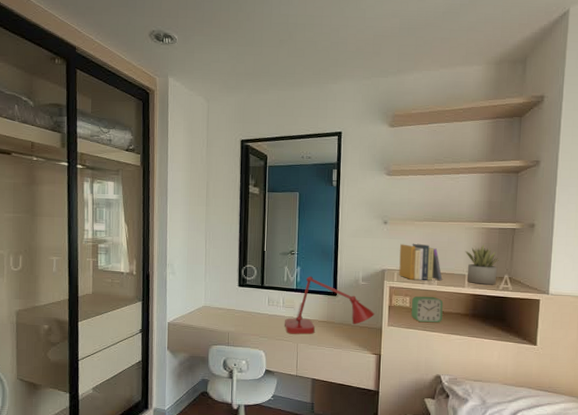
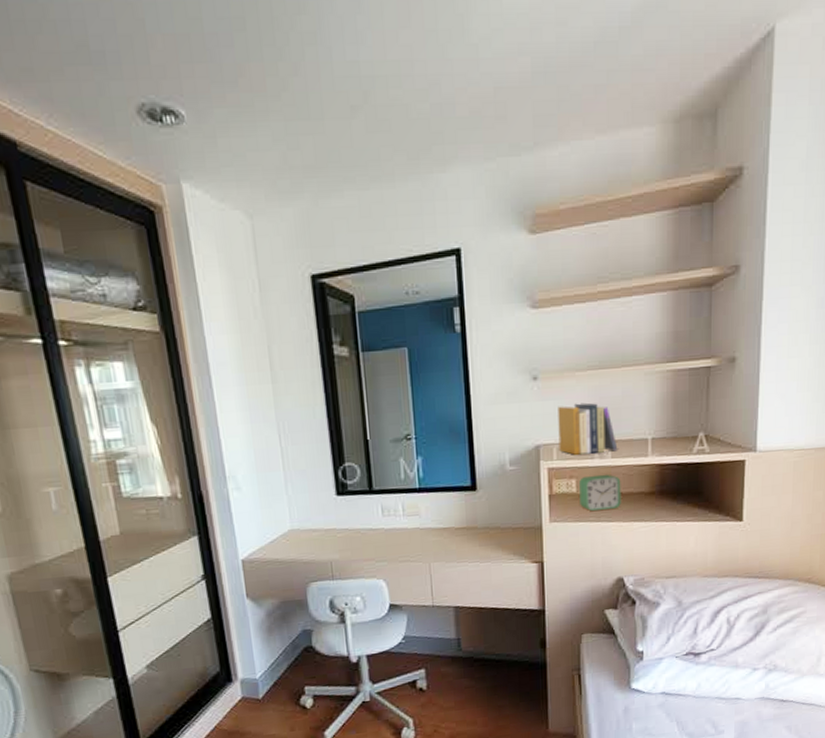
desk lamp: present [285,276,375,335] -> none [408,467,531,552]
succulent plant: present [465,244,499,285] -> none [646,393,691,450]

